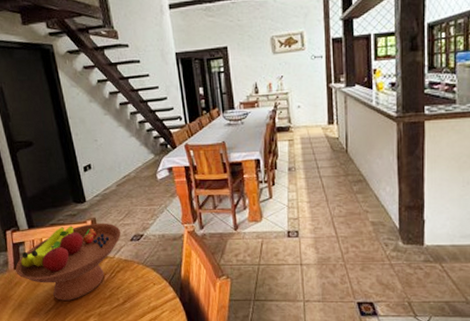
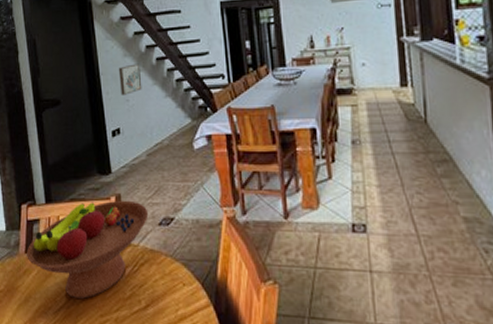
wall art: none [85,108,109,136] -> present [118,63,142,95]

